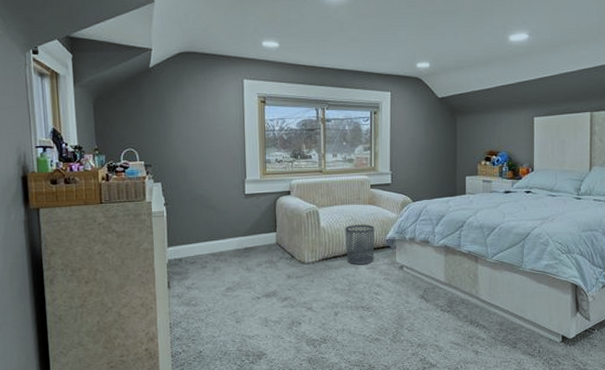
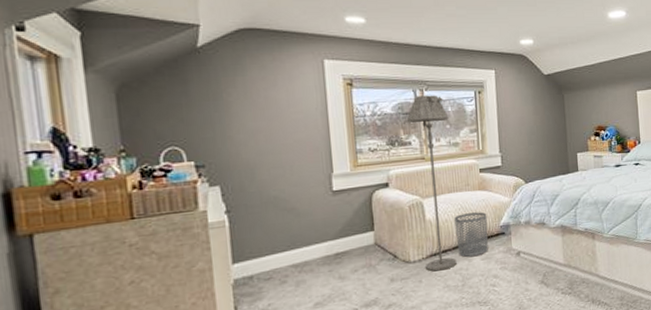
floor lamp: none [310,114,346,274] -> present [407,95,457,272]

